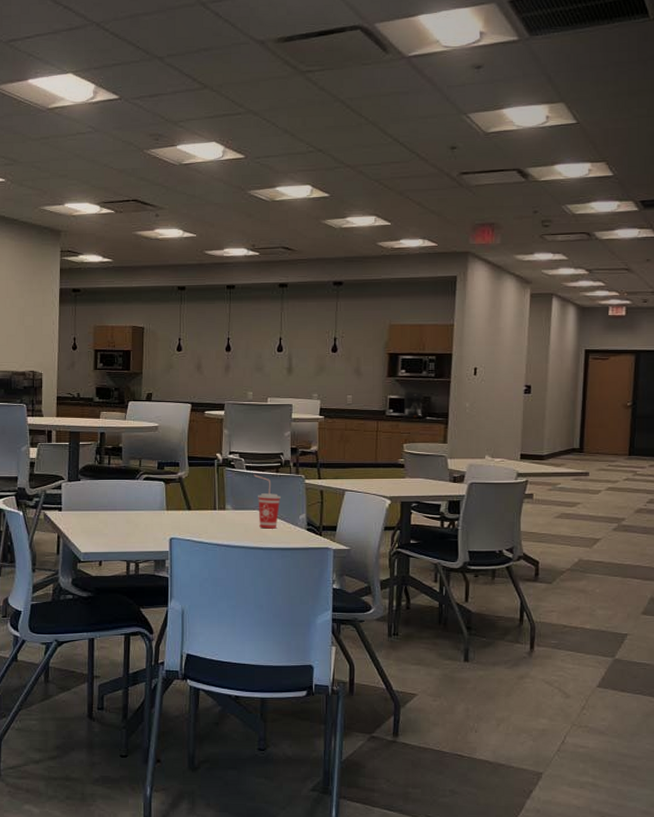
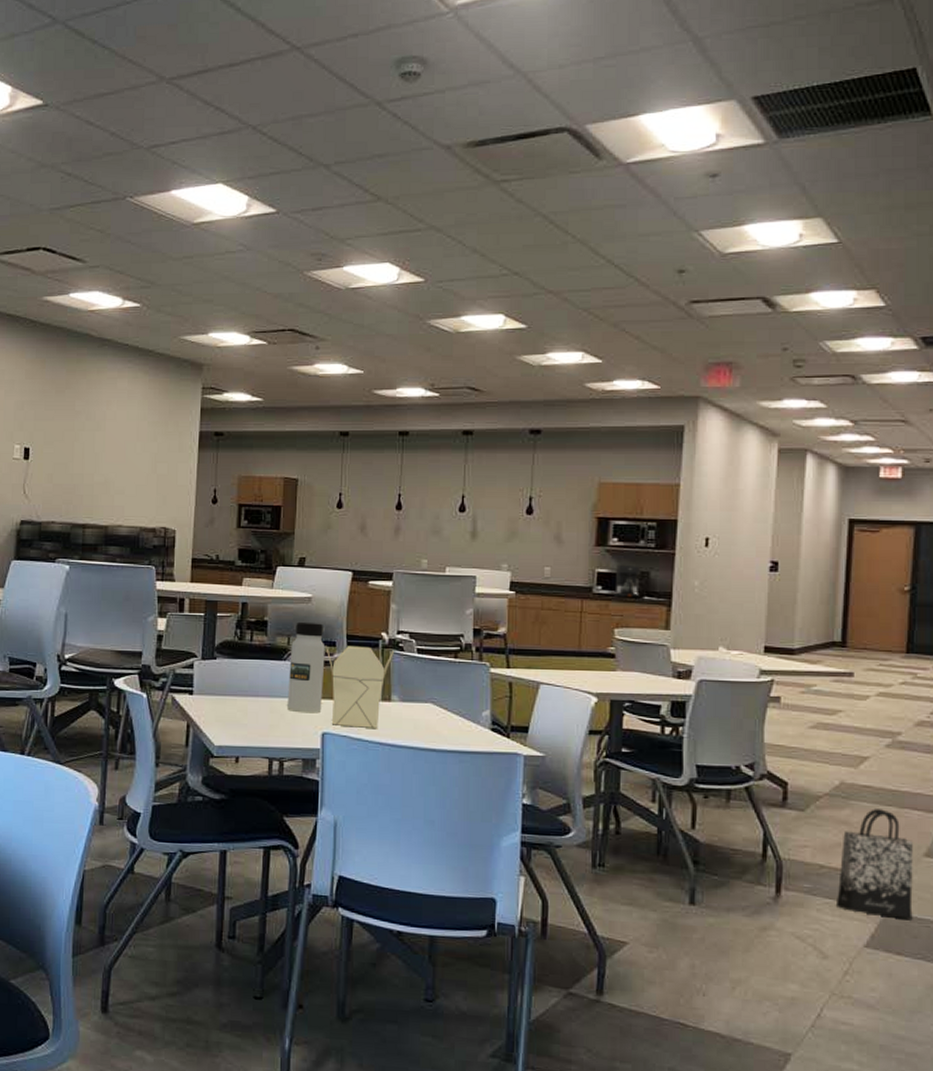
water bottle: none [140,447,171,523] -> present [287,621,326,714]
takeout container: none [171,465,227,533] -> present [325,645,394,728]
beverage cup: present [253,474,281,529] -> none [426,659,460,727]
shopping bag: none [575,579,633,665] -> present [835,809,913,921]

